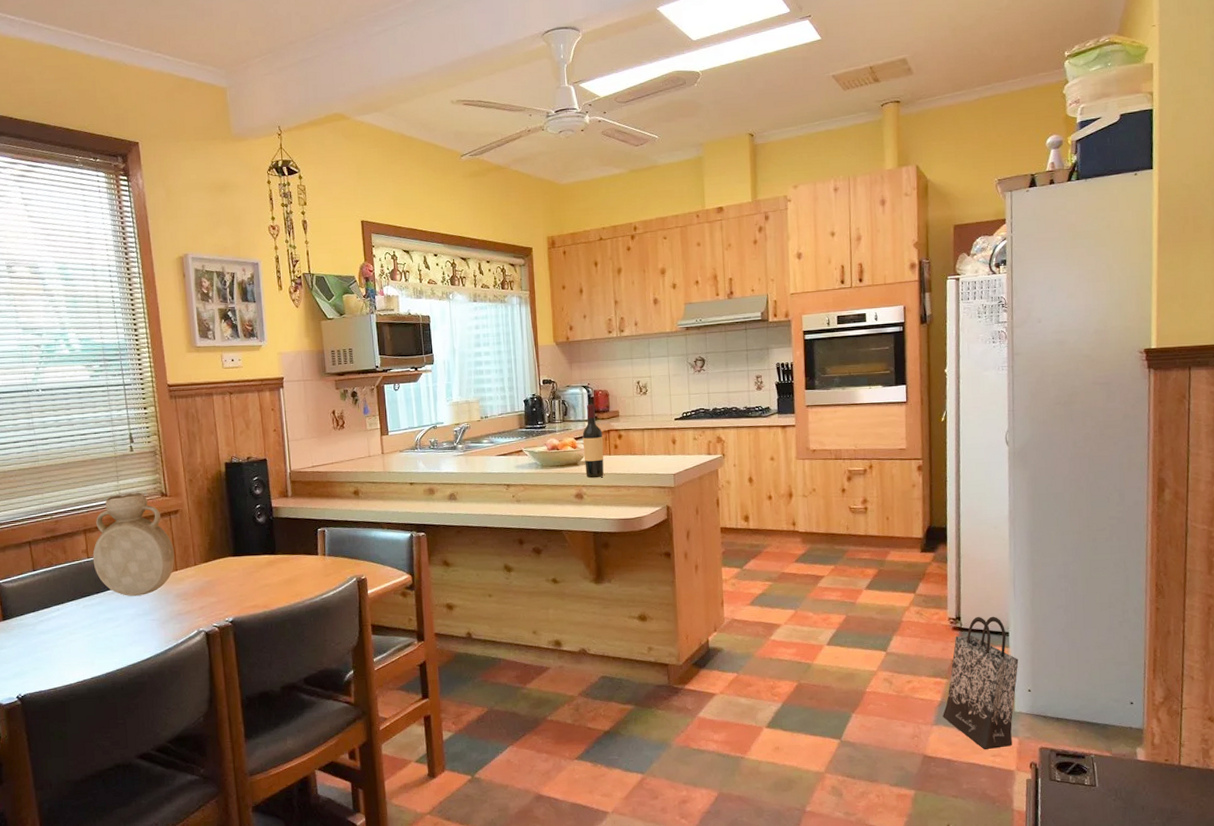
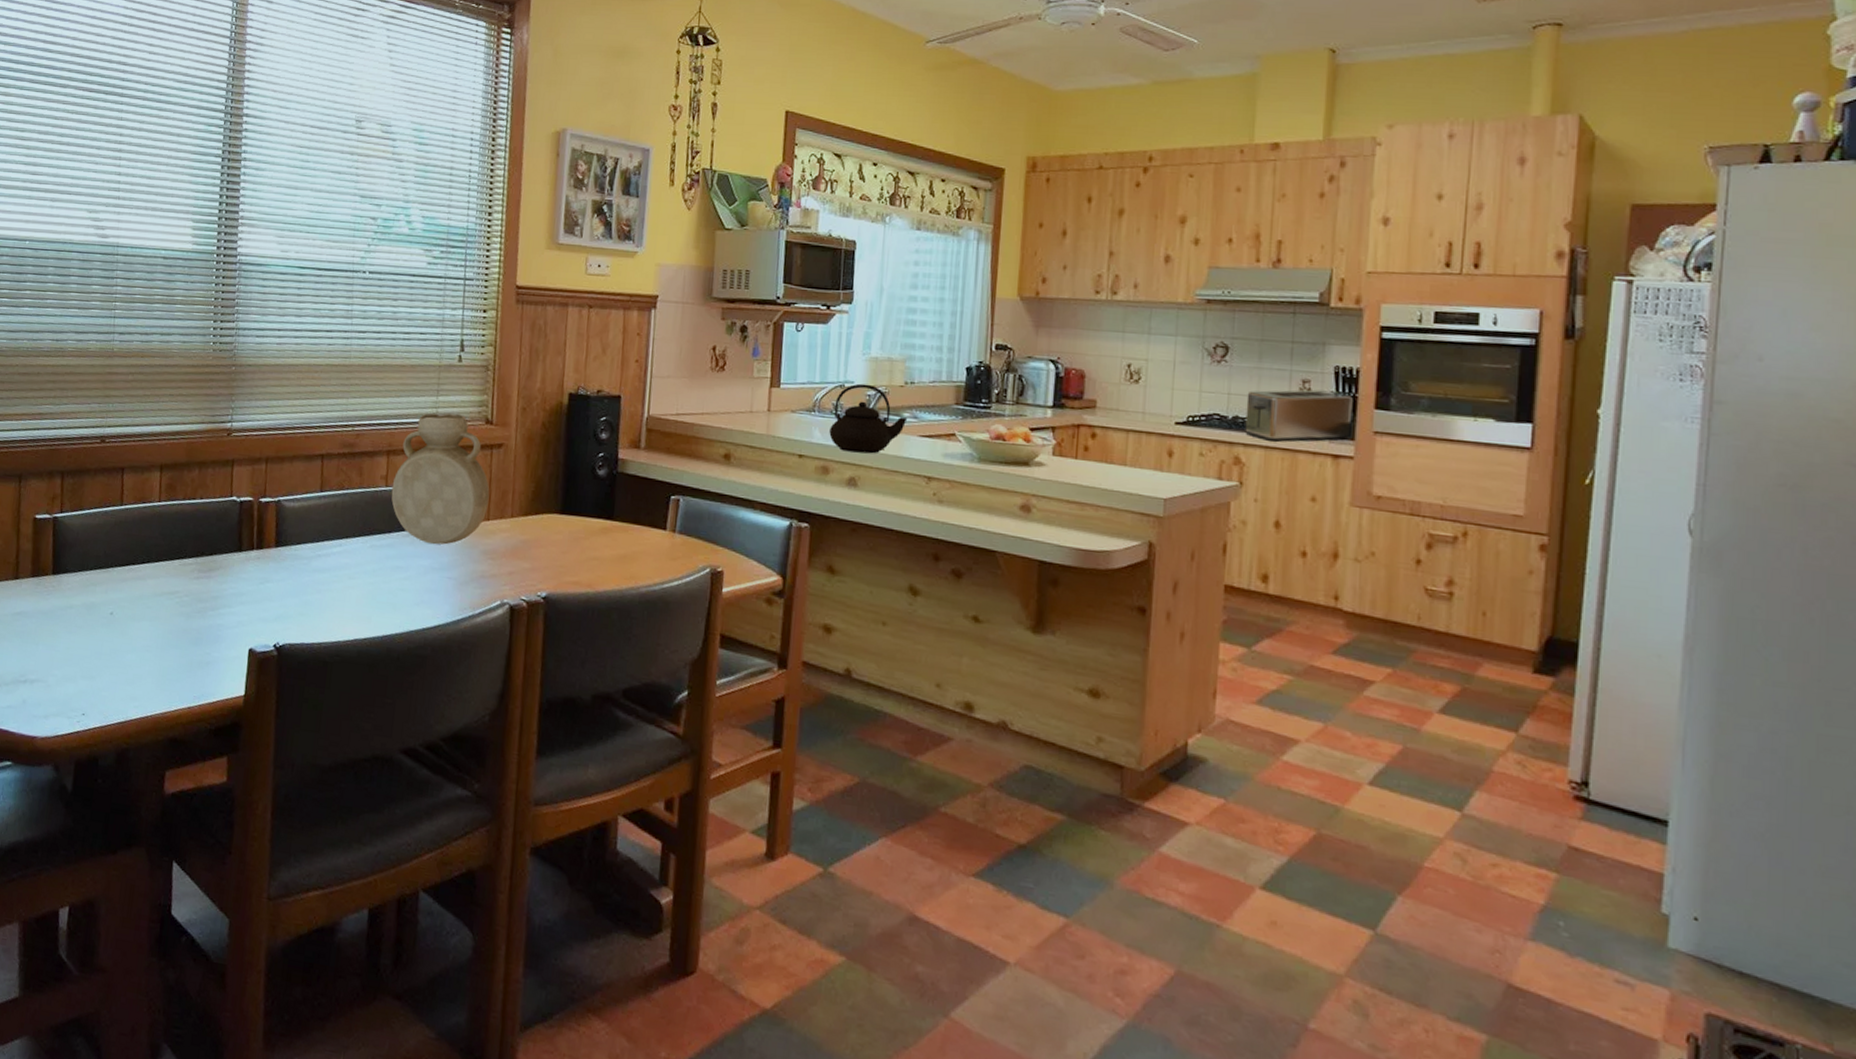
teapot: none [430,423,487,476] -> present [829,383,908,454]
wine bottle: present [582,404,604,479] -> none [1038,385,1070,488]
toaster: none [720,381,792,423] -> present [1245,389,1353,443]
shopping bag: present [943,616,1019,749] -> none [1545,787,1681,1000]

